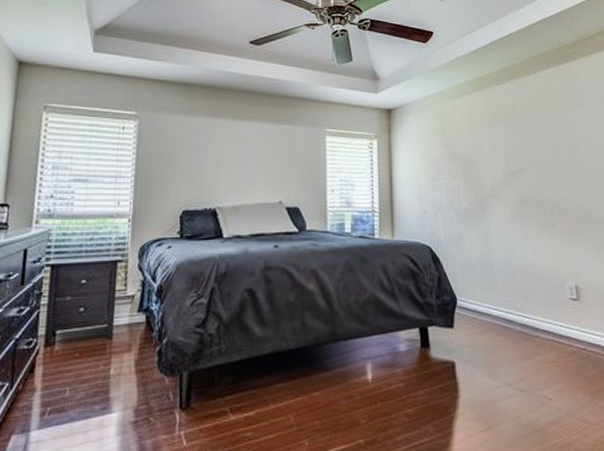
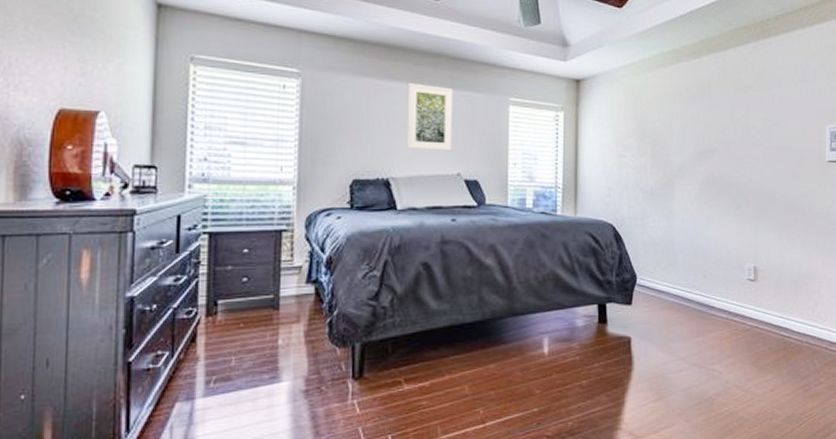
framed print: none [233,120,274,181] -> present [407,84,453,151]

